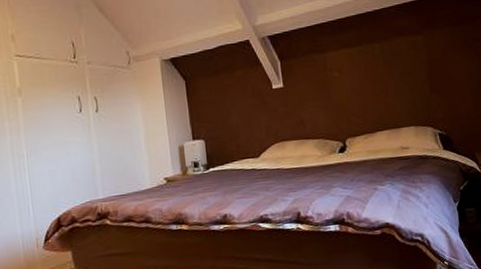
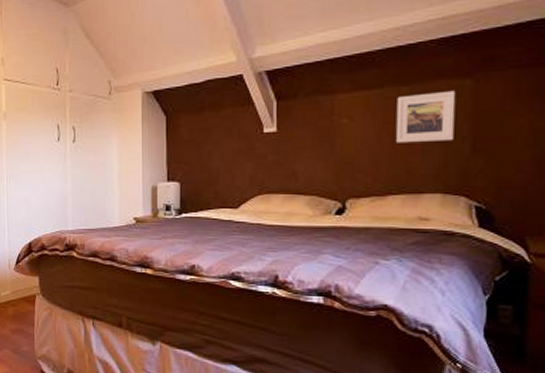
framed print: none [372,45,416,89] -> present [395,90,456,143]

